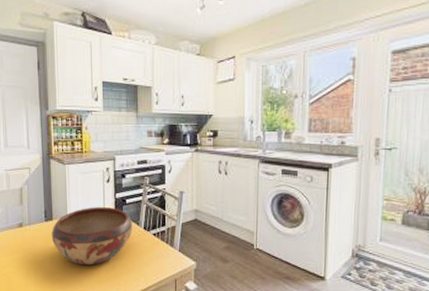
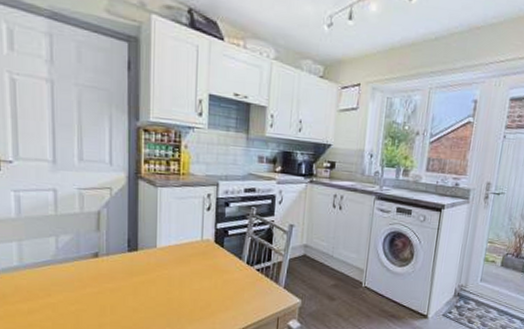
decorative bowl: present [51,207,133,266] -> none [135,237,234,303]

